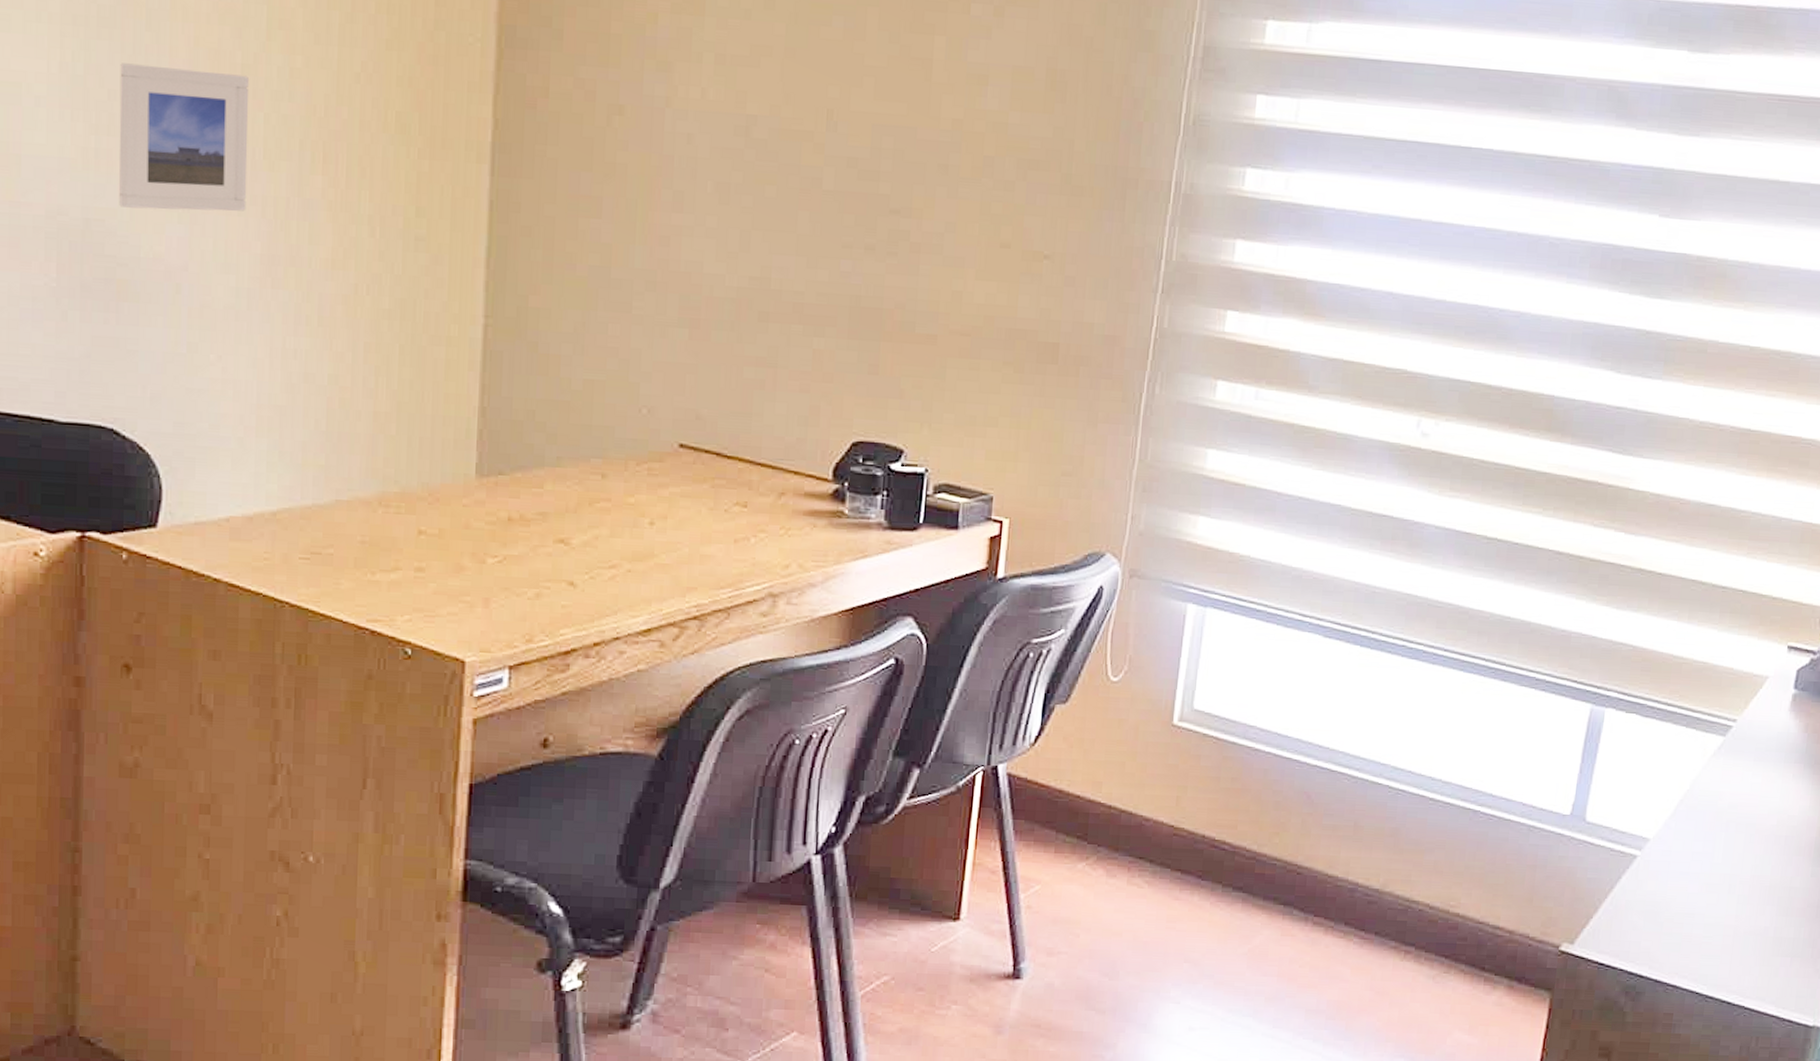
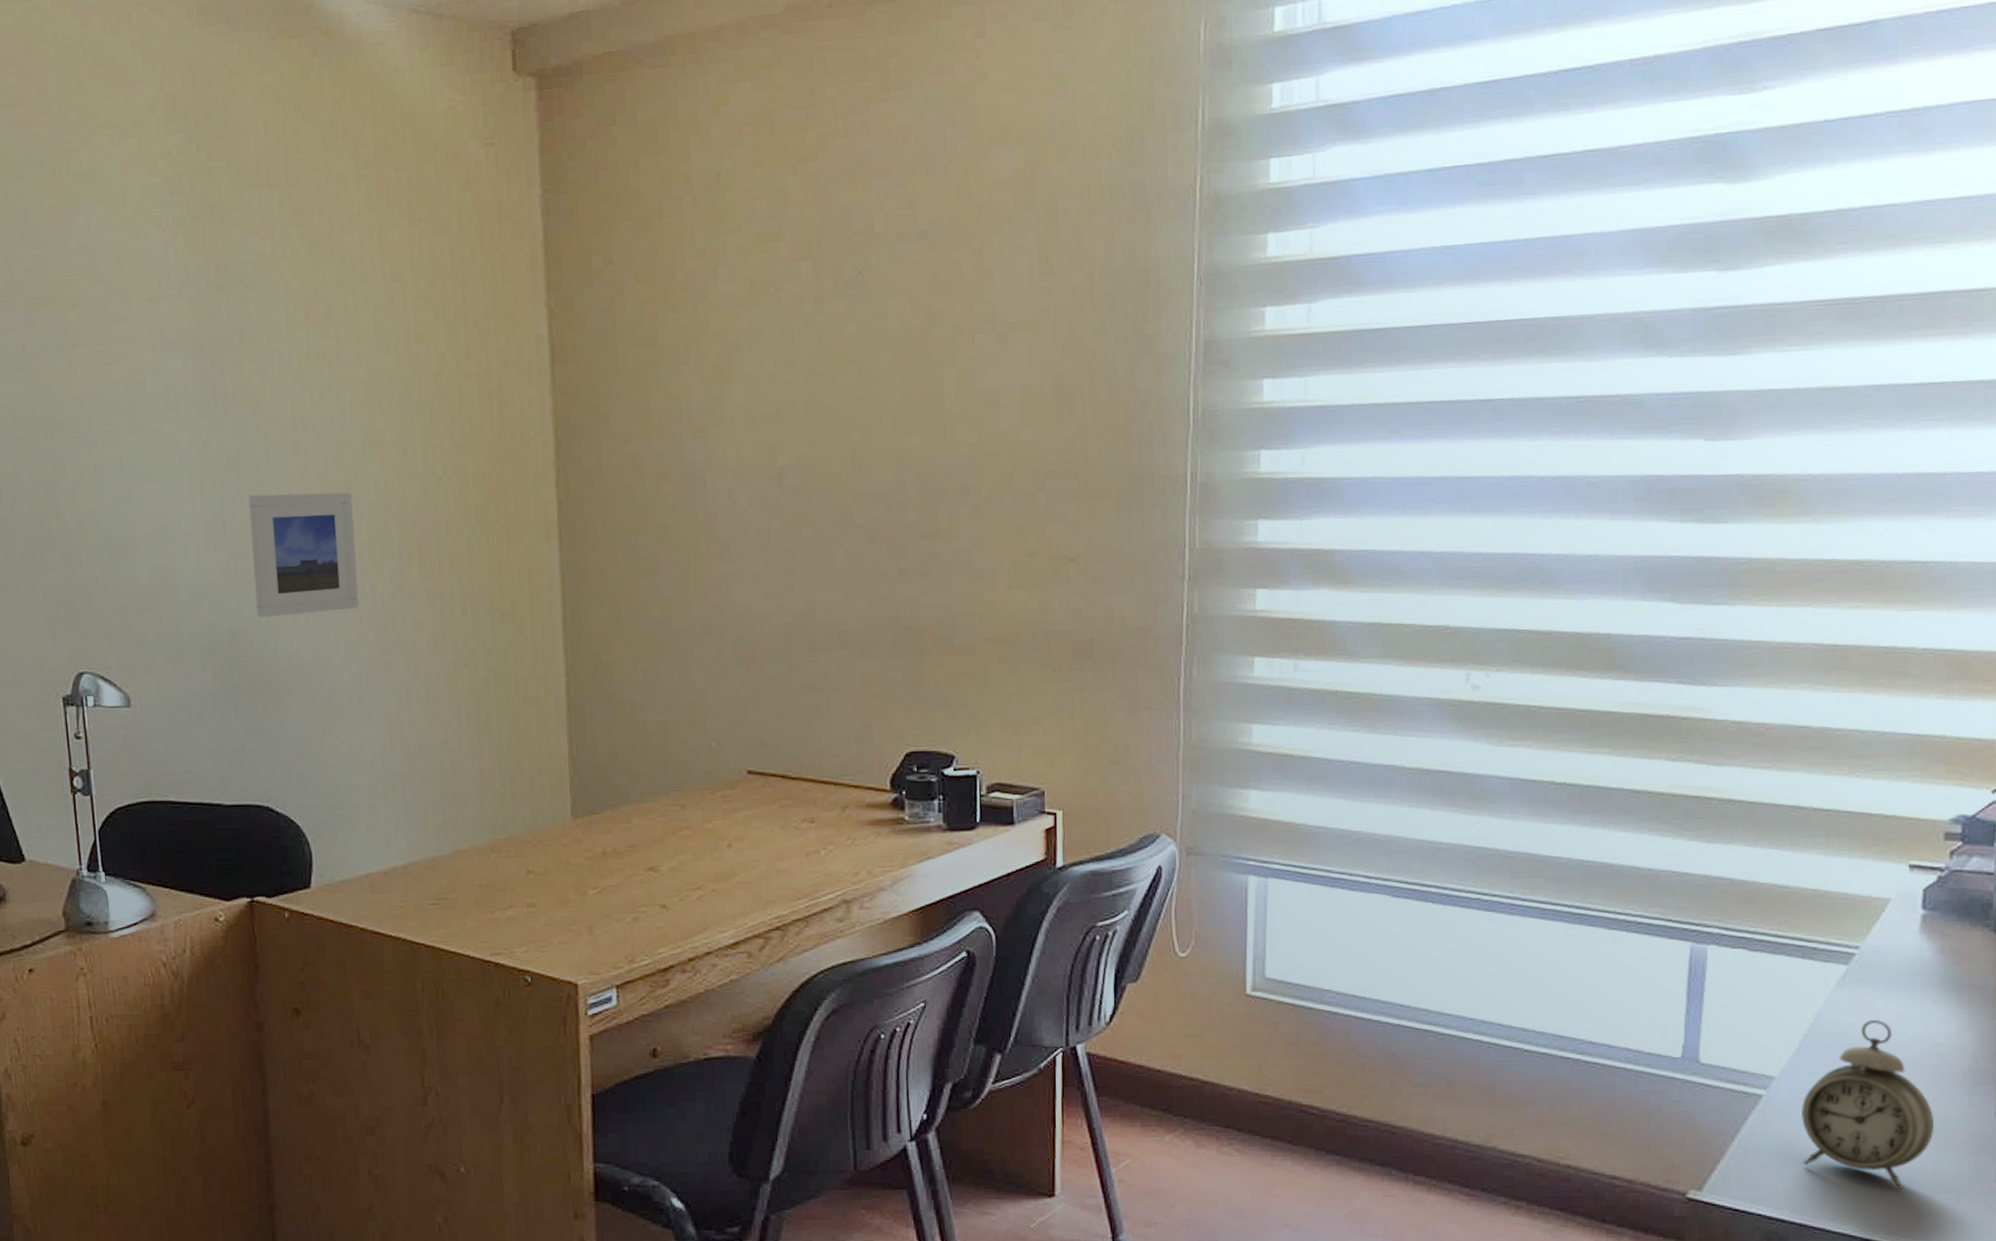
alarm clock: none [1665,789,1781,952] -> present [1800,1019,1934,1190]

